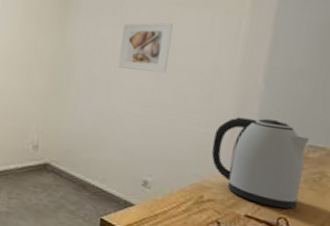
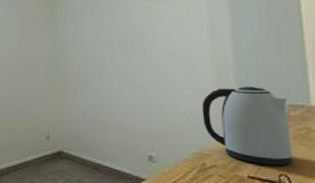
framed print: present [117,22,174,73] -> none [102,17,148,61]

